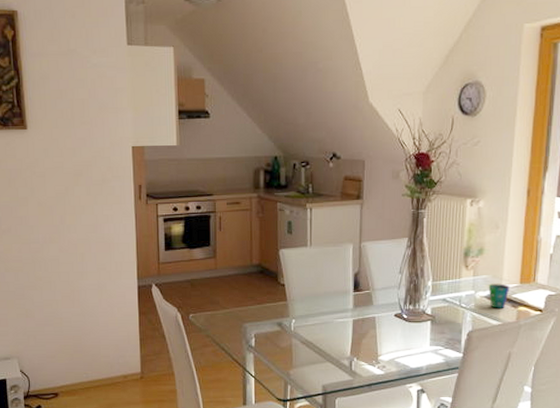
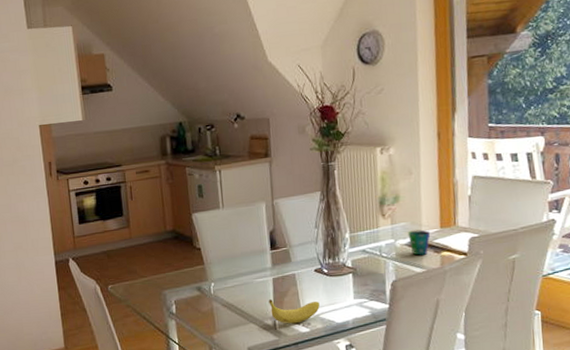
fruit: none [347,340,397,365] -> present [268,299,321,324]

